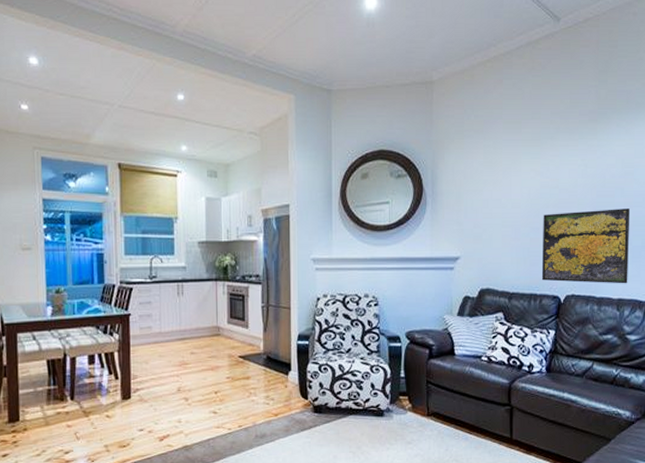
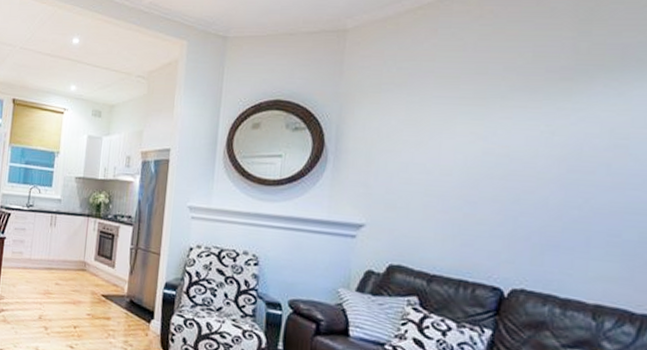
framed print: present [541,208,631,284] -> none [476,186,621,287]

